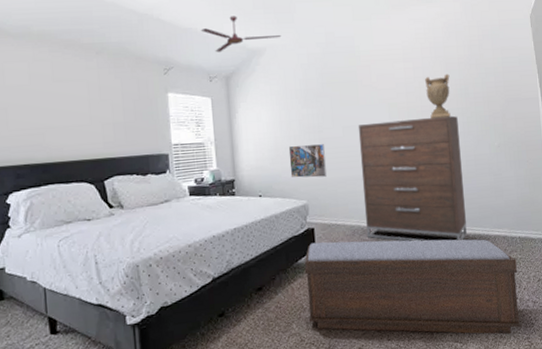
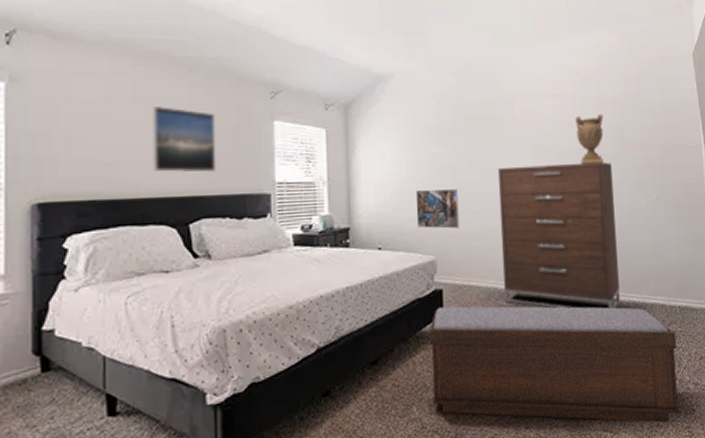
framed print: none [68,85,123,140] -> present [152,107,216,173]
ceiling fan: present [200,16,282,53] -> none [317,34,413,76]

